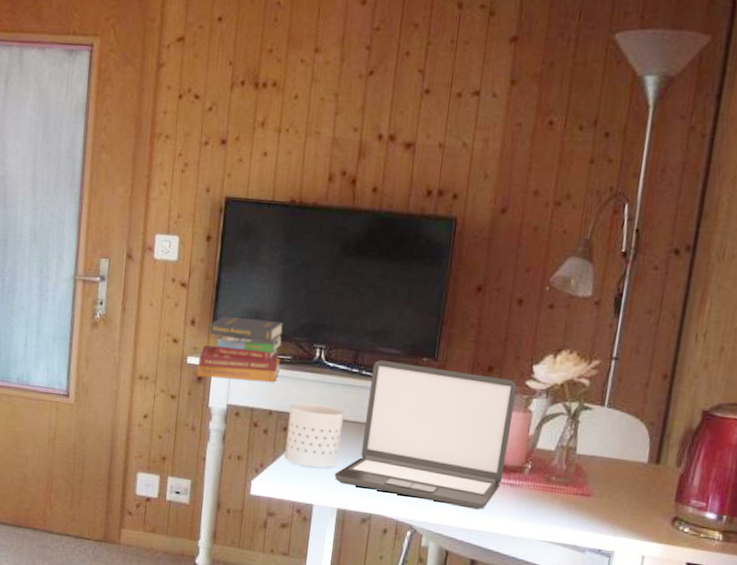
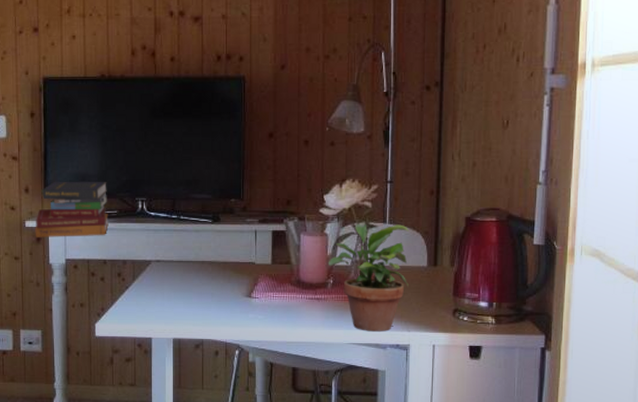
mug: present [284,403,345,469] -> none [121,249,170,305]
laptop: present [334,360,517,510] -> none [167,205,313,324]
potted plant: none [528,402,632,533] -> present [328,223,410,333]

